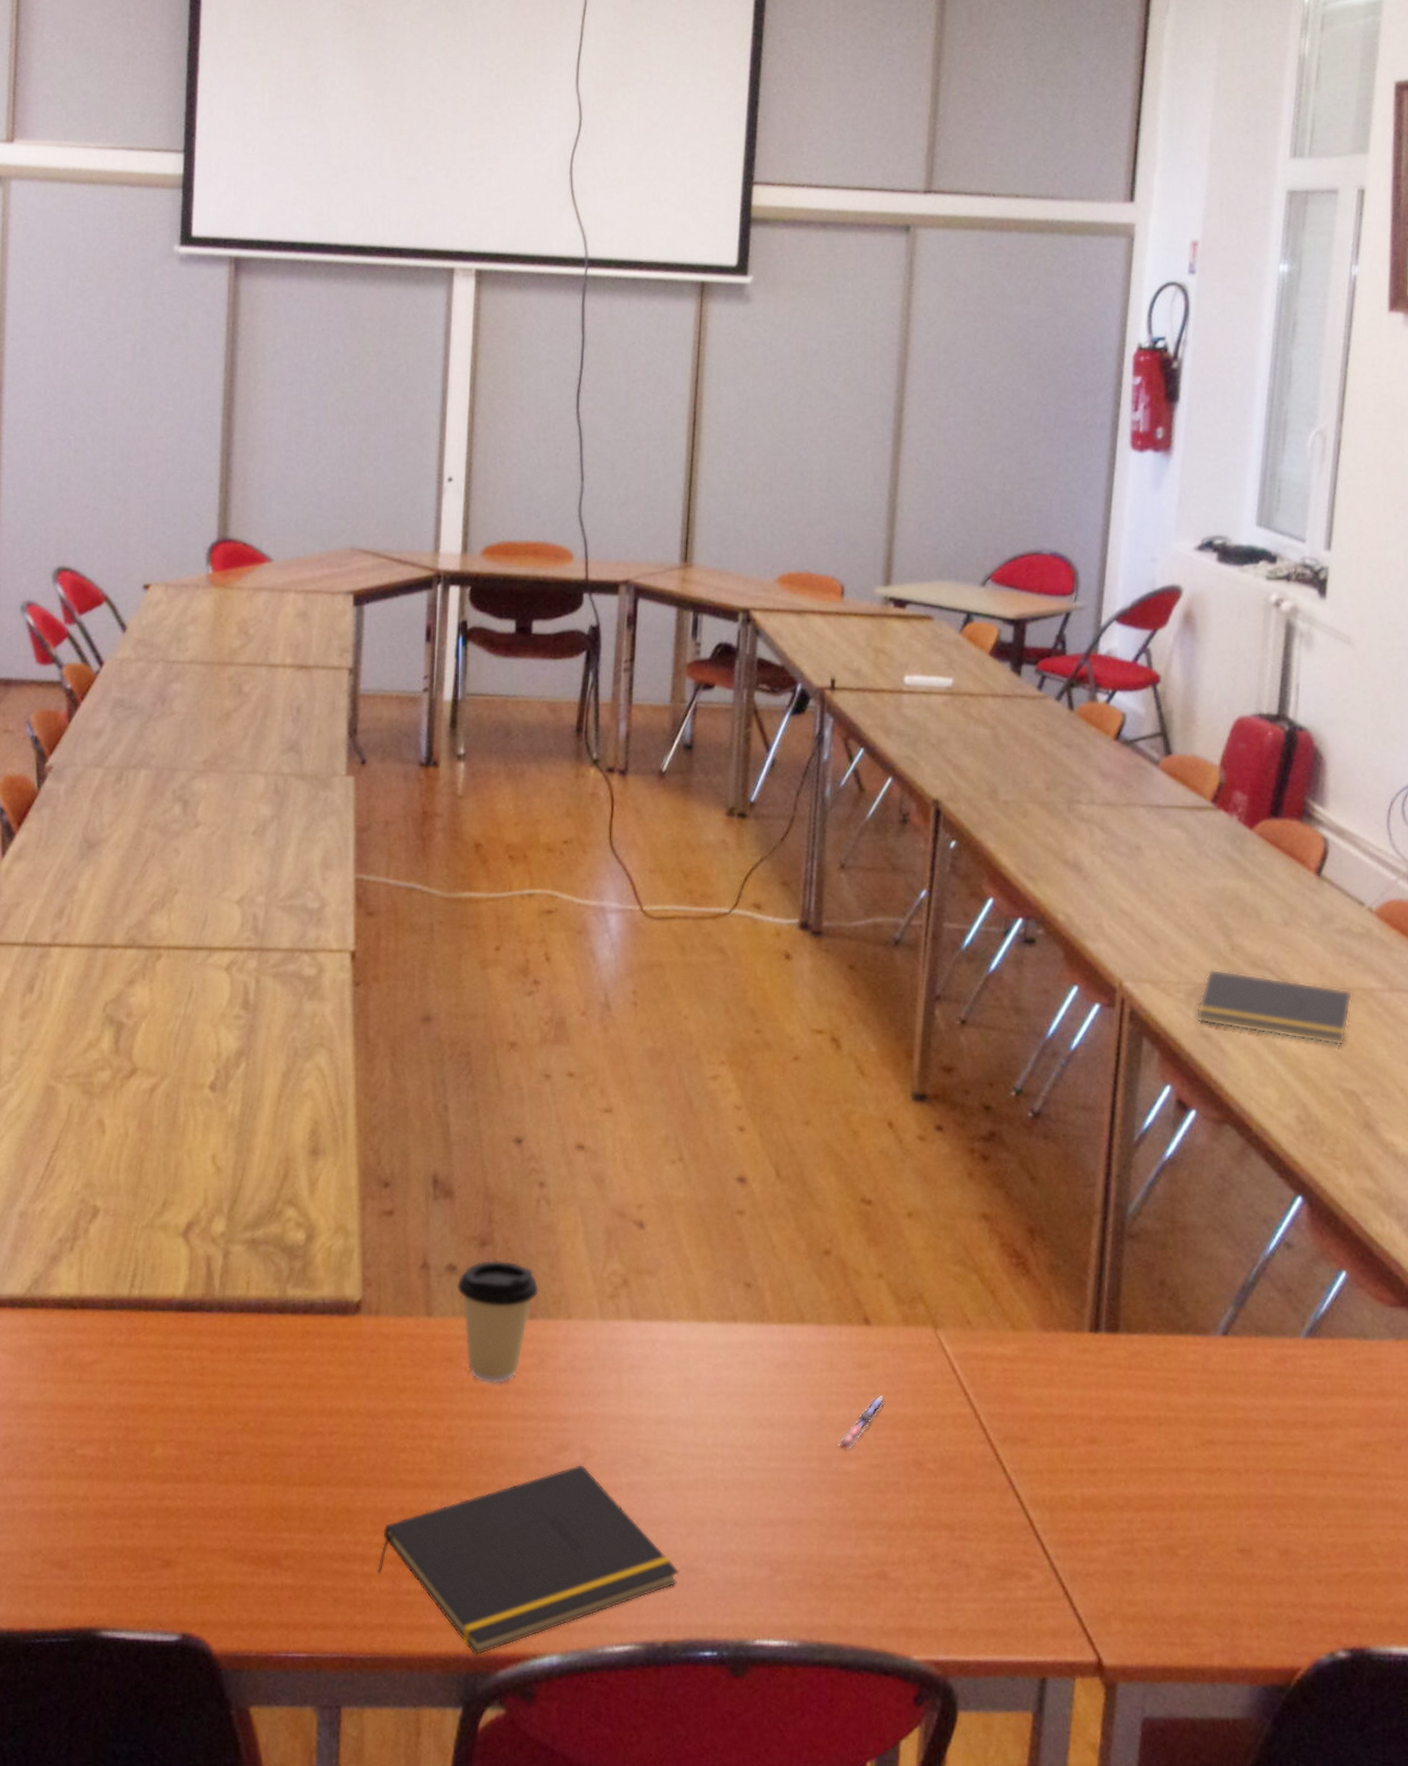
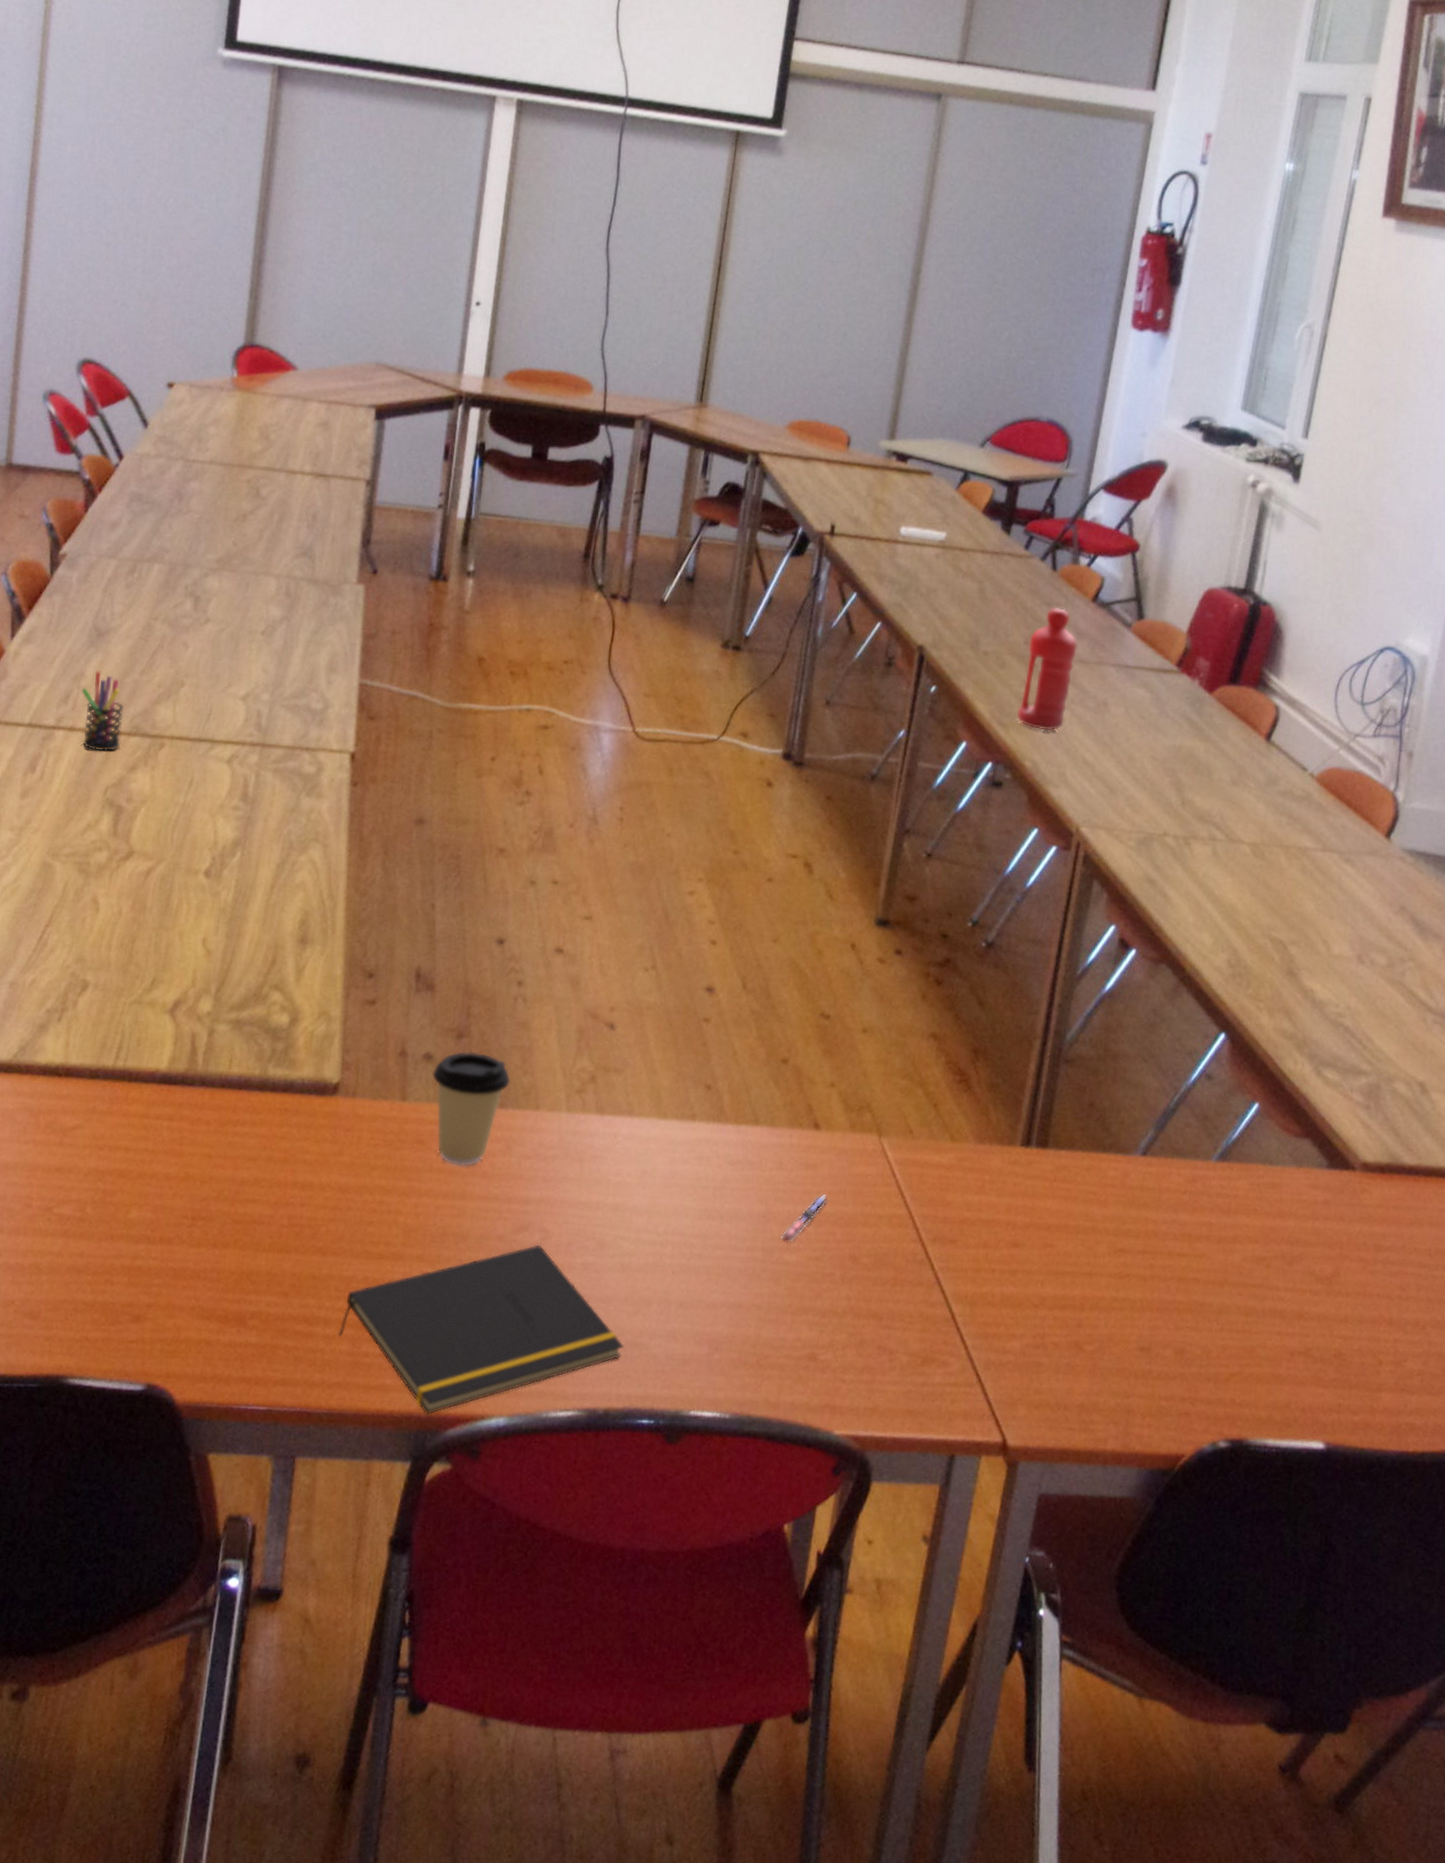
pen holder: none [74,884,119,967] -> present [81,671,124,752]
water bottle: none [1044,748,1104,881] -> present [1016,607,1078,731]
notepad: present [1196,969,1353,1046] -> none [1144,820,1289,899]

